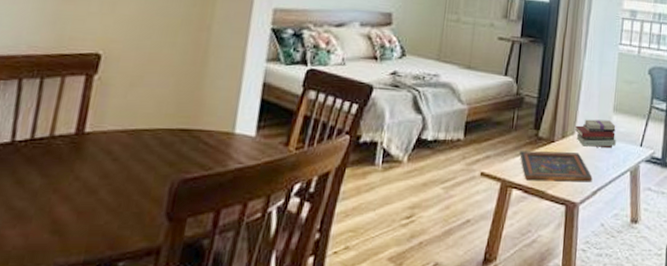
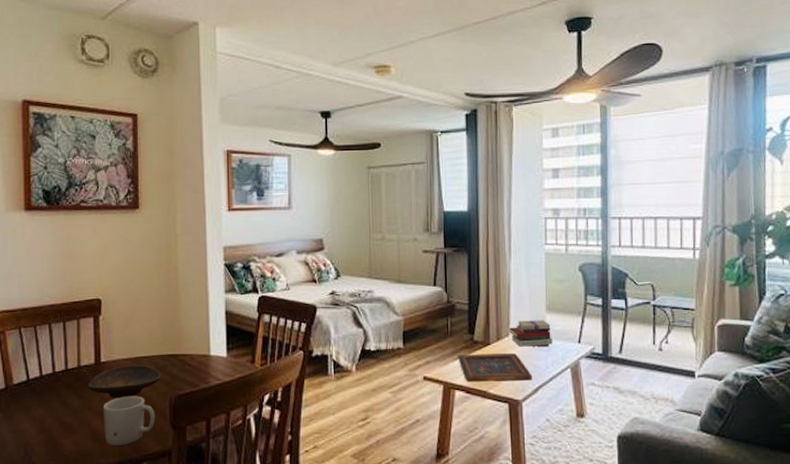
decorative bowl: none [58,138,166,180] -> present [87,364,162,399]
mug: none [69,177,148,240] -> present [104,395,156,446]

